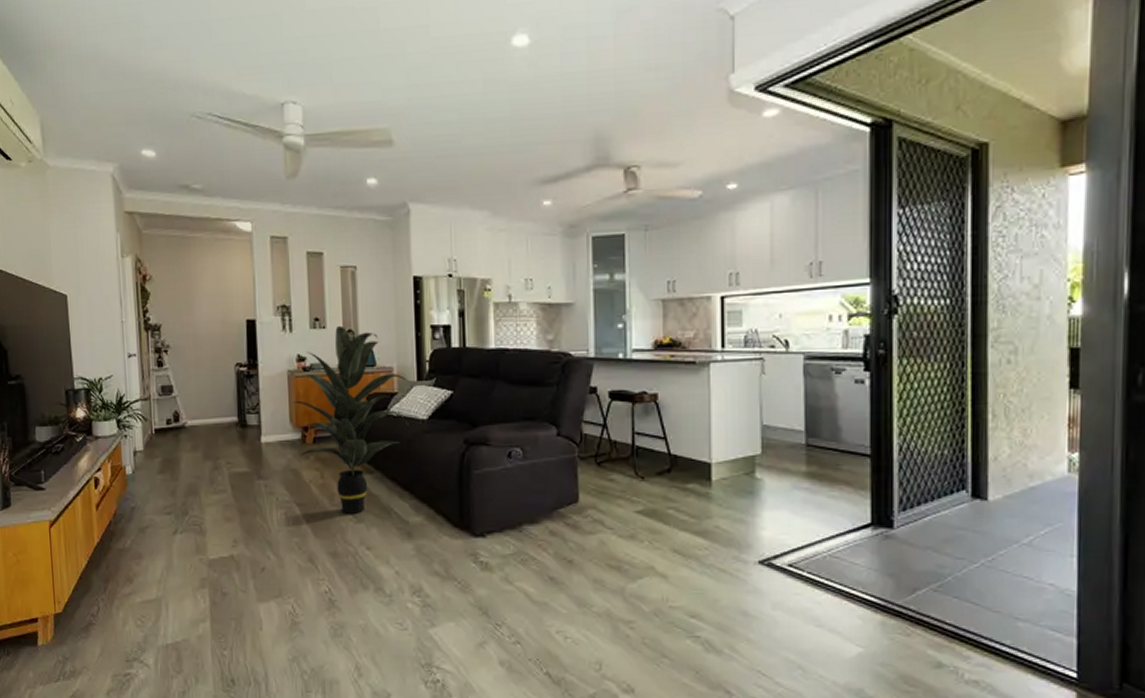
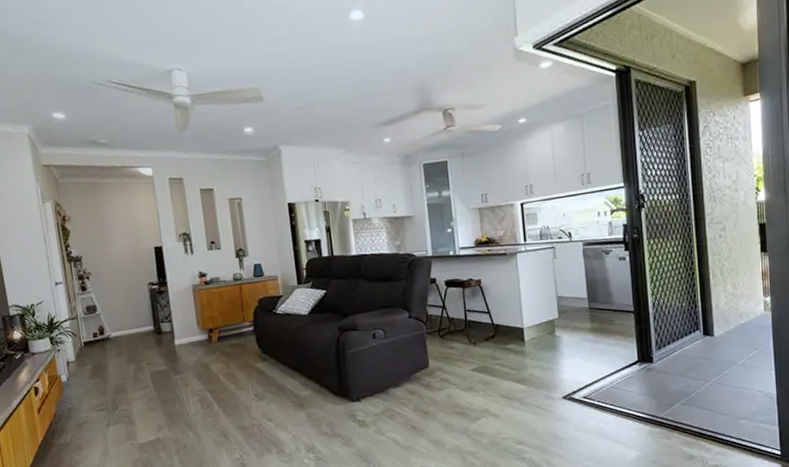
indoor plant: present [293,326,411,514] -> none [199,246,294,395]

